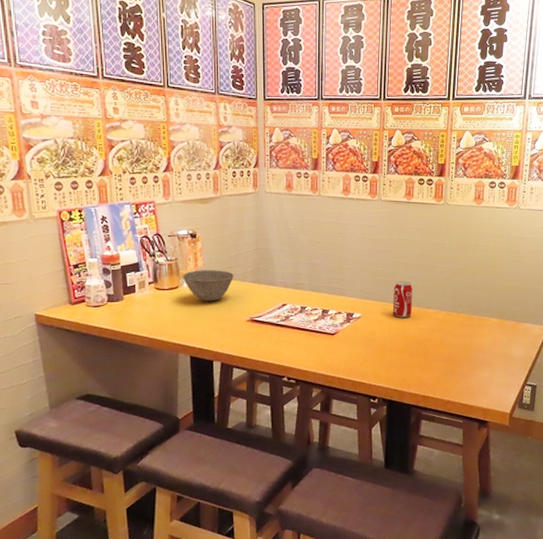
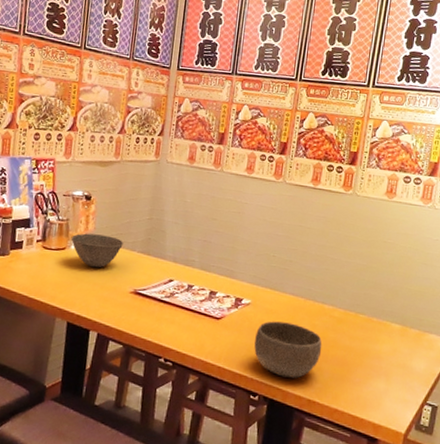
bowl: none [369,329,431,379] -> present [254,321,323,379]
beverage can: present [392,281,413,318] -> none [284,270,310,311]

